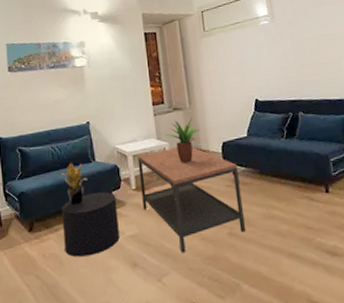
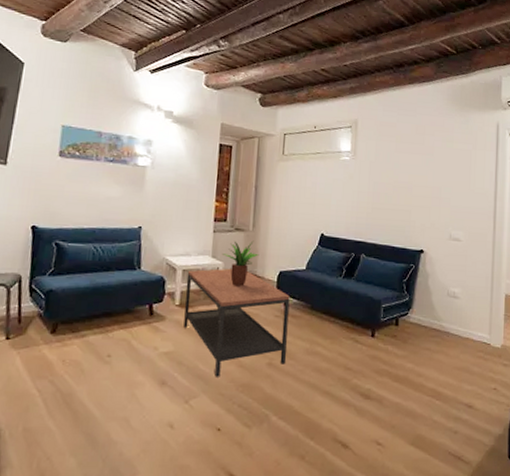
potted plant: present [61,162,87,205] -> none [99,266,128,312]
stool: present [61,192,120,258] -> none [89,302,156,368]

